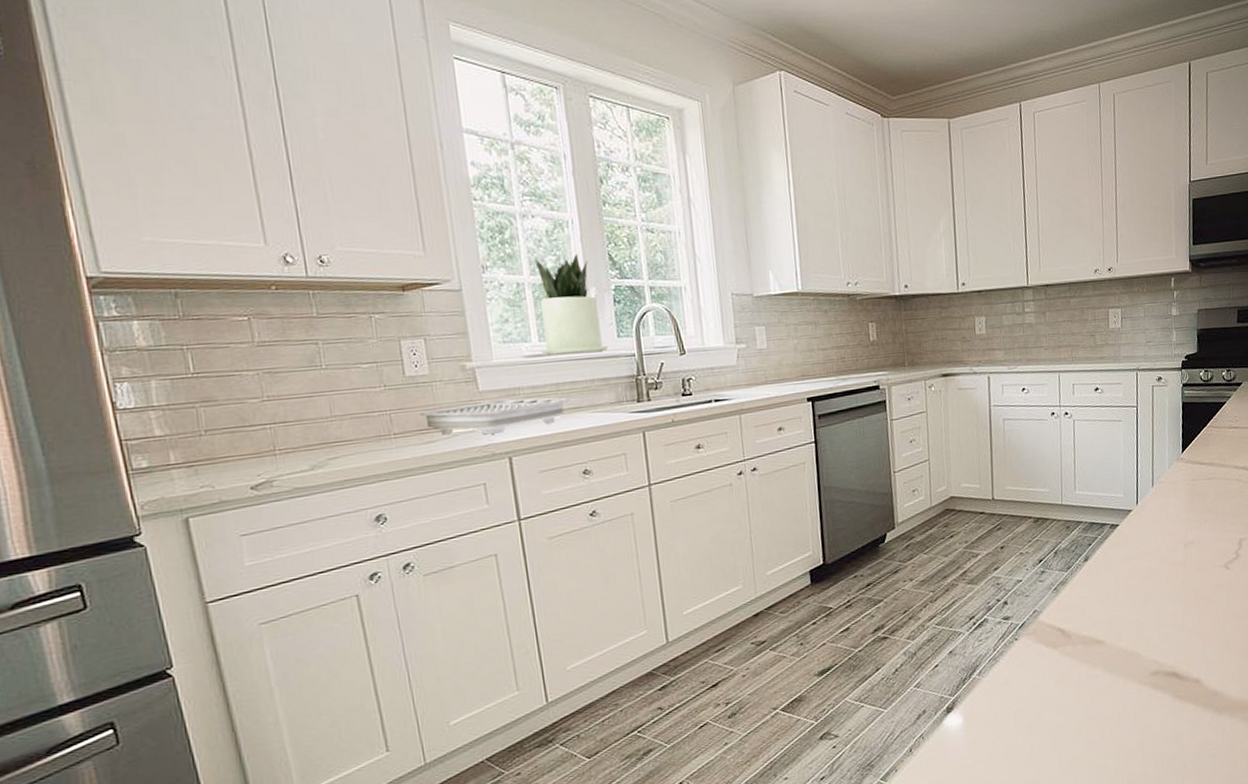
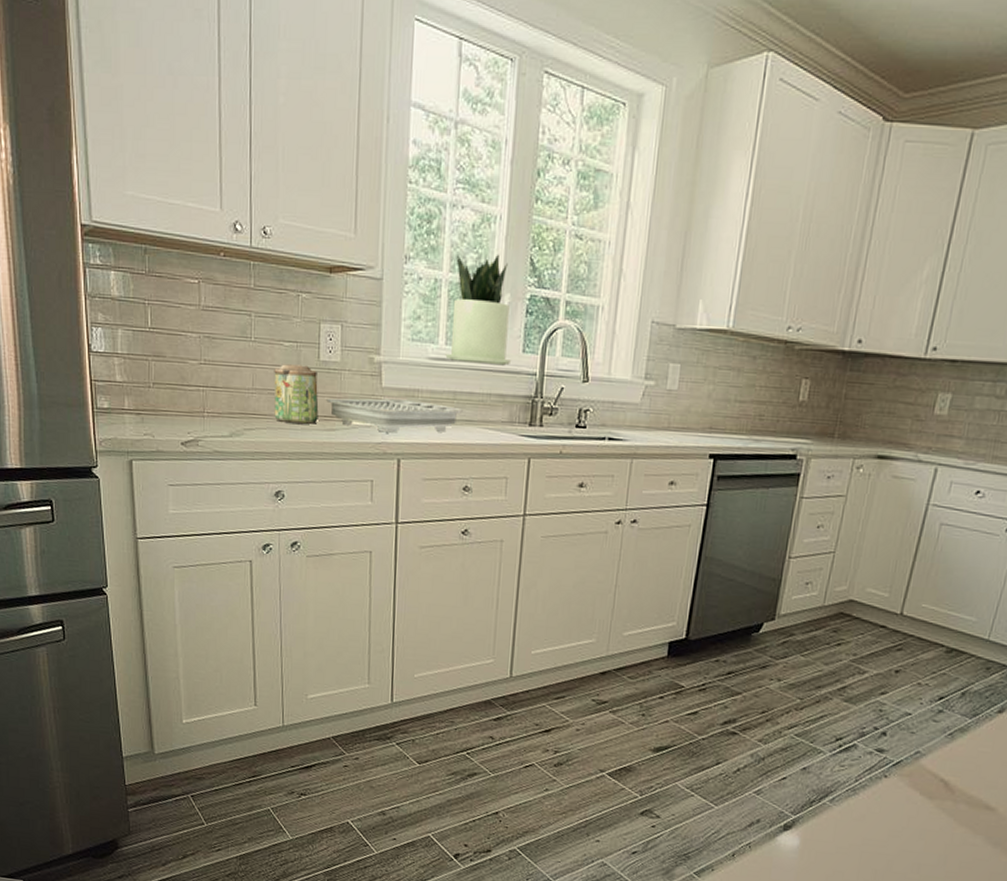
canister: none [354,383,414,444] -> present [274,364,319,424]

